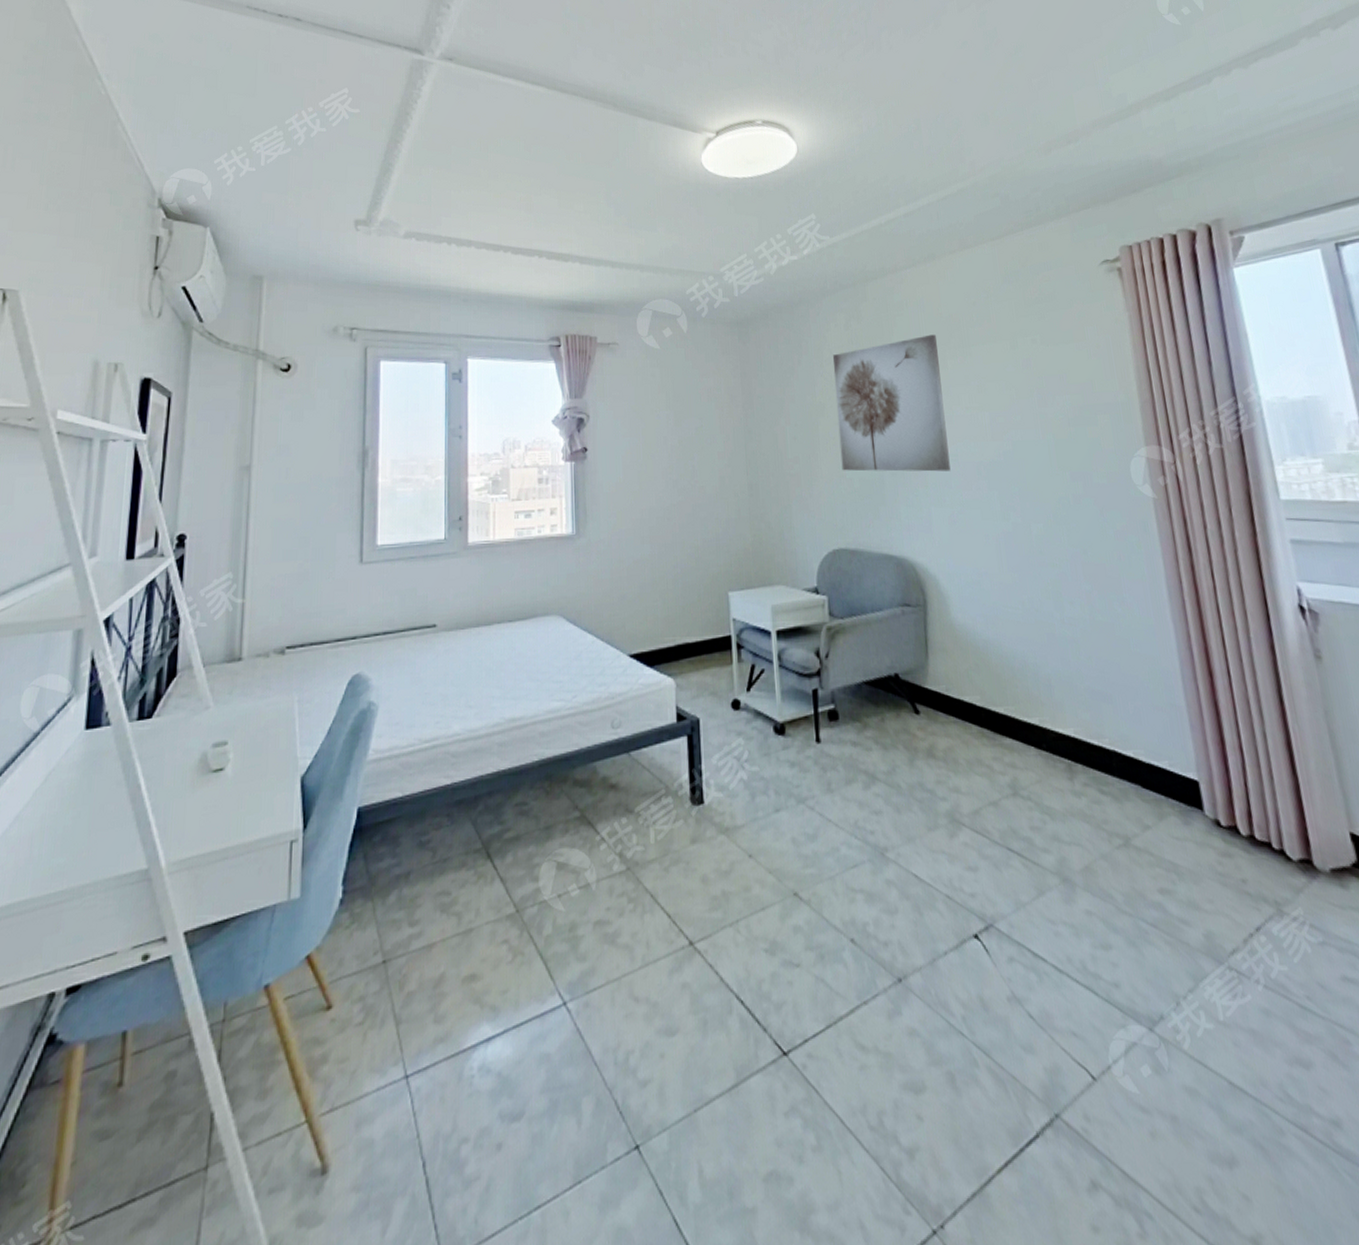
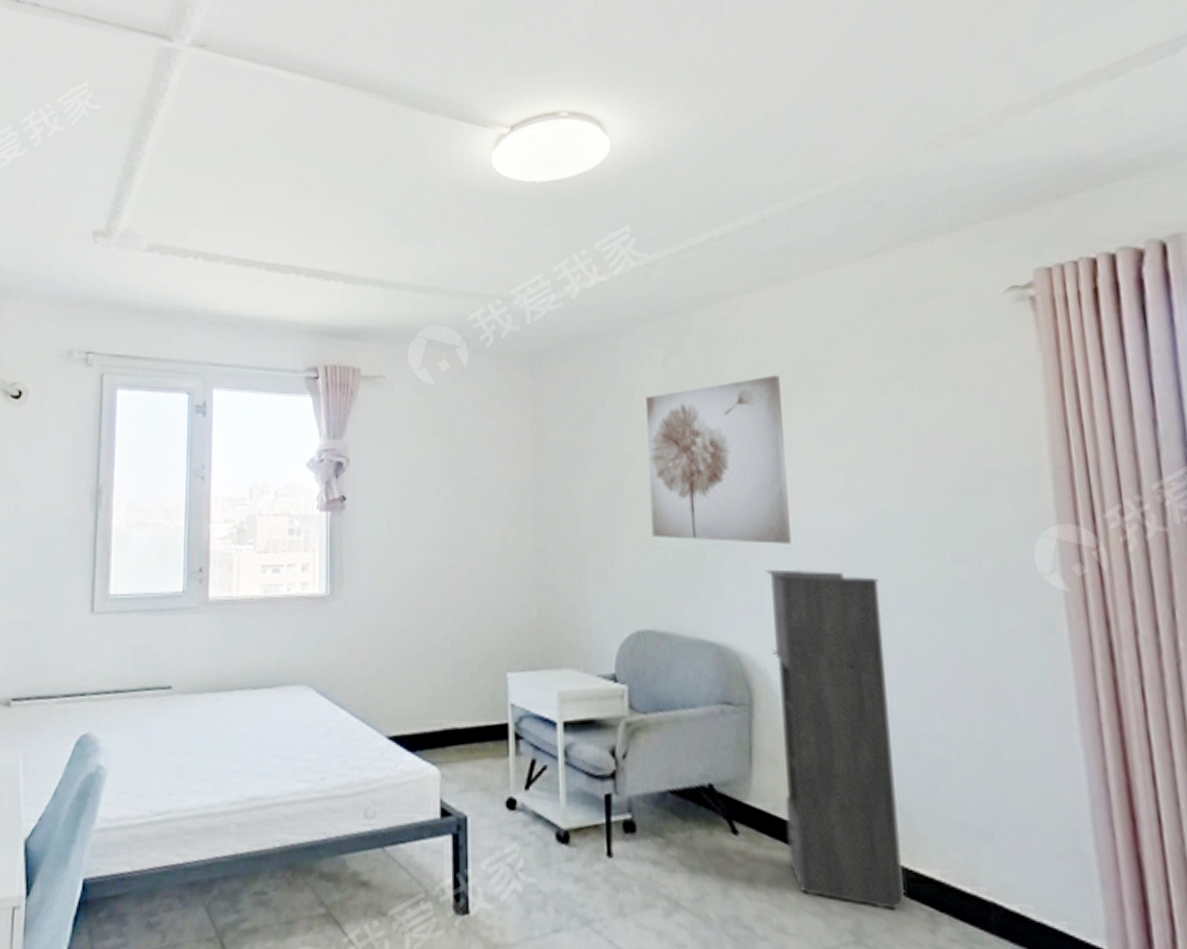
storage cabinet: none [932,491,1049,765] -> present [765,569,905,910]

